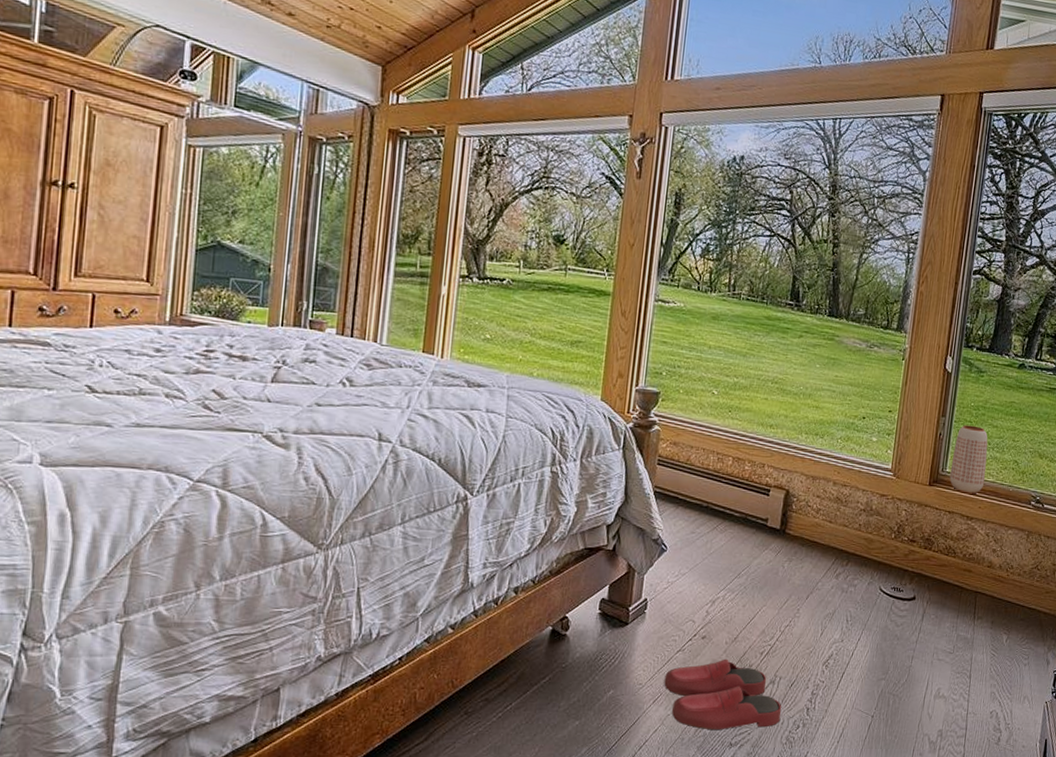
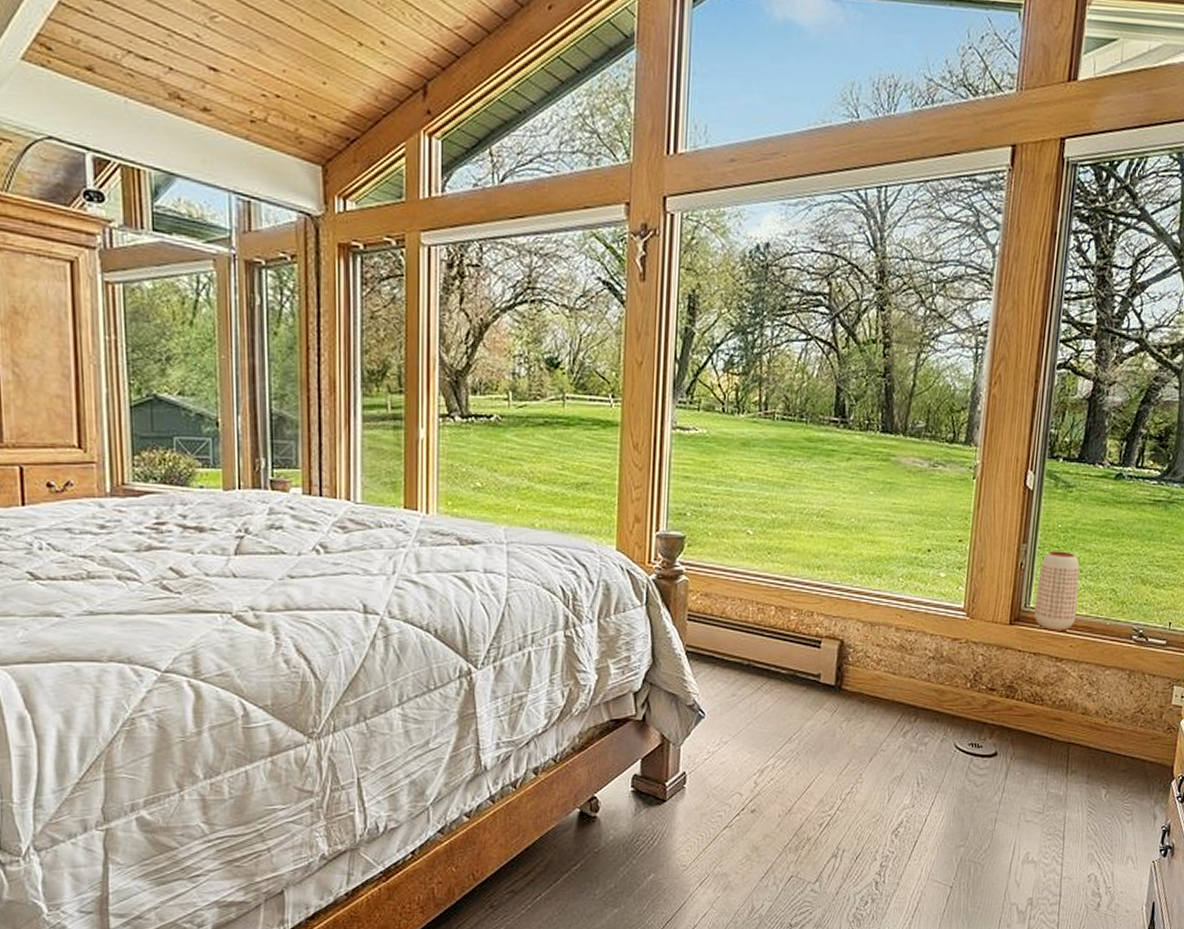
slippers: present [664,659,781,731] -> none [711,833,846,911]

